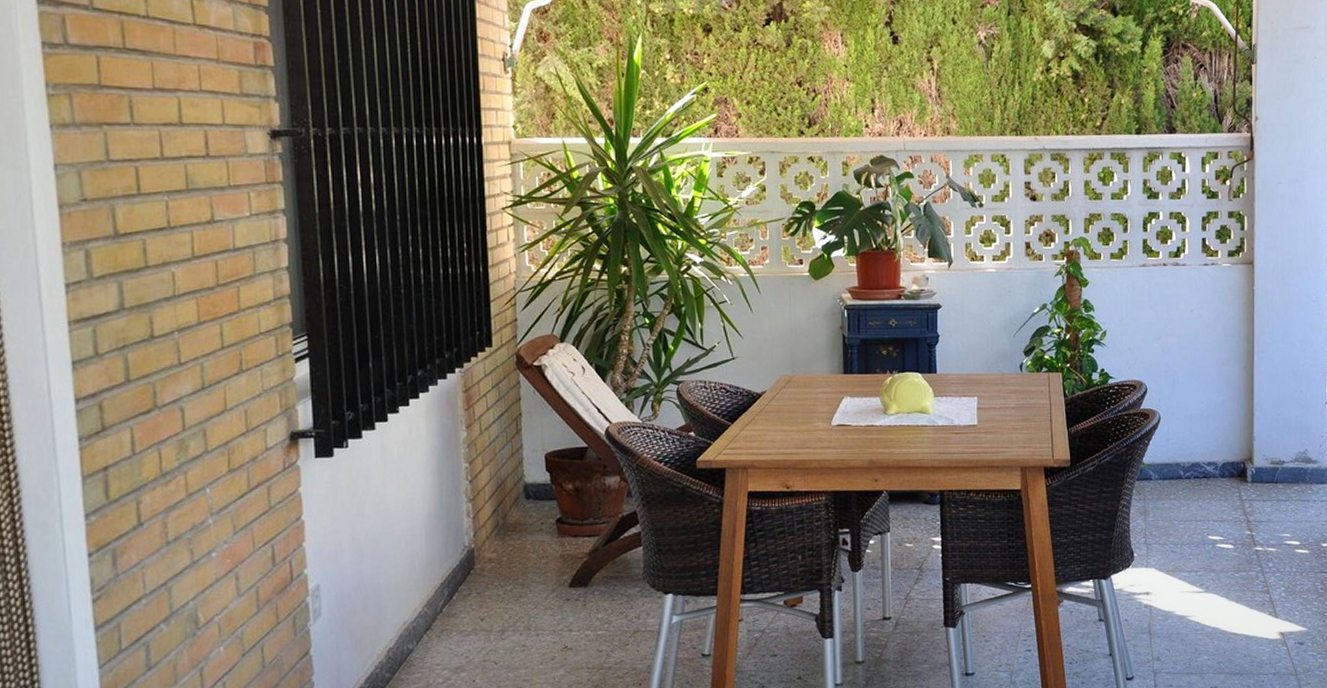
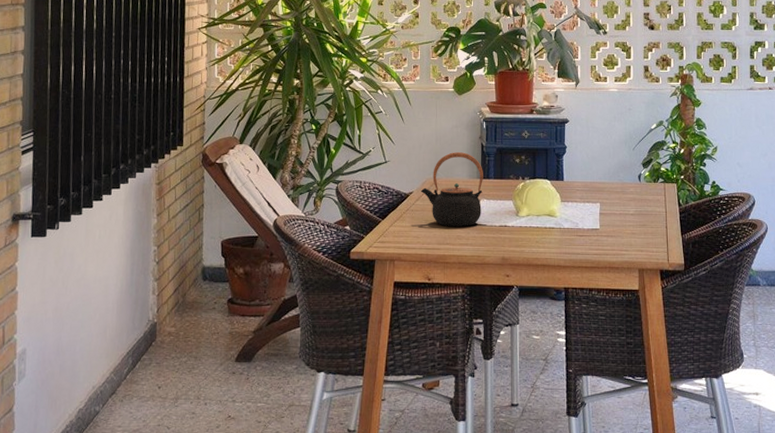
teapot: none [774,345,847,428] -> present [420,152,484,226]

